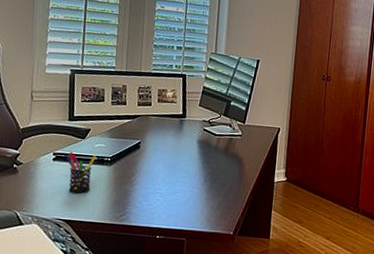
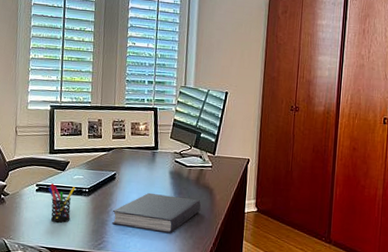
book: none [135,161,230,204] -> present [112,192,201,234]

